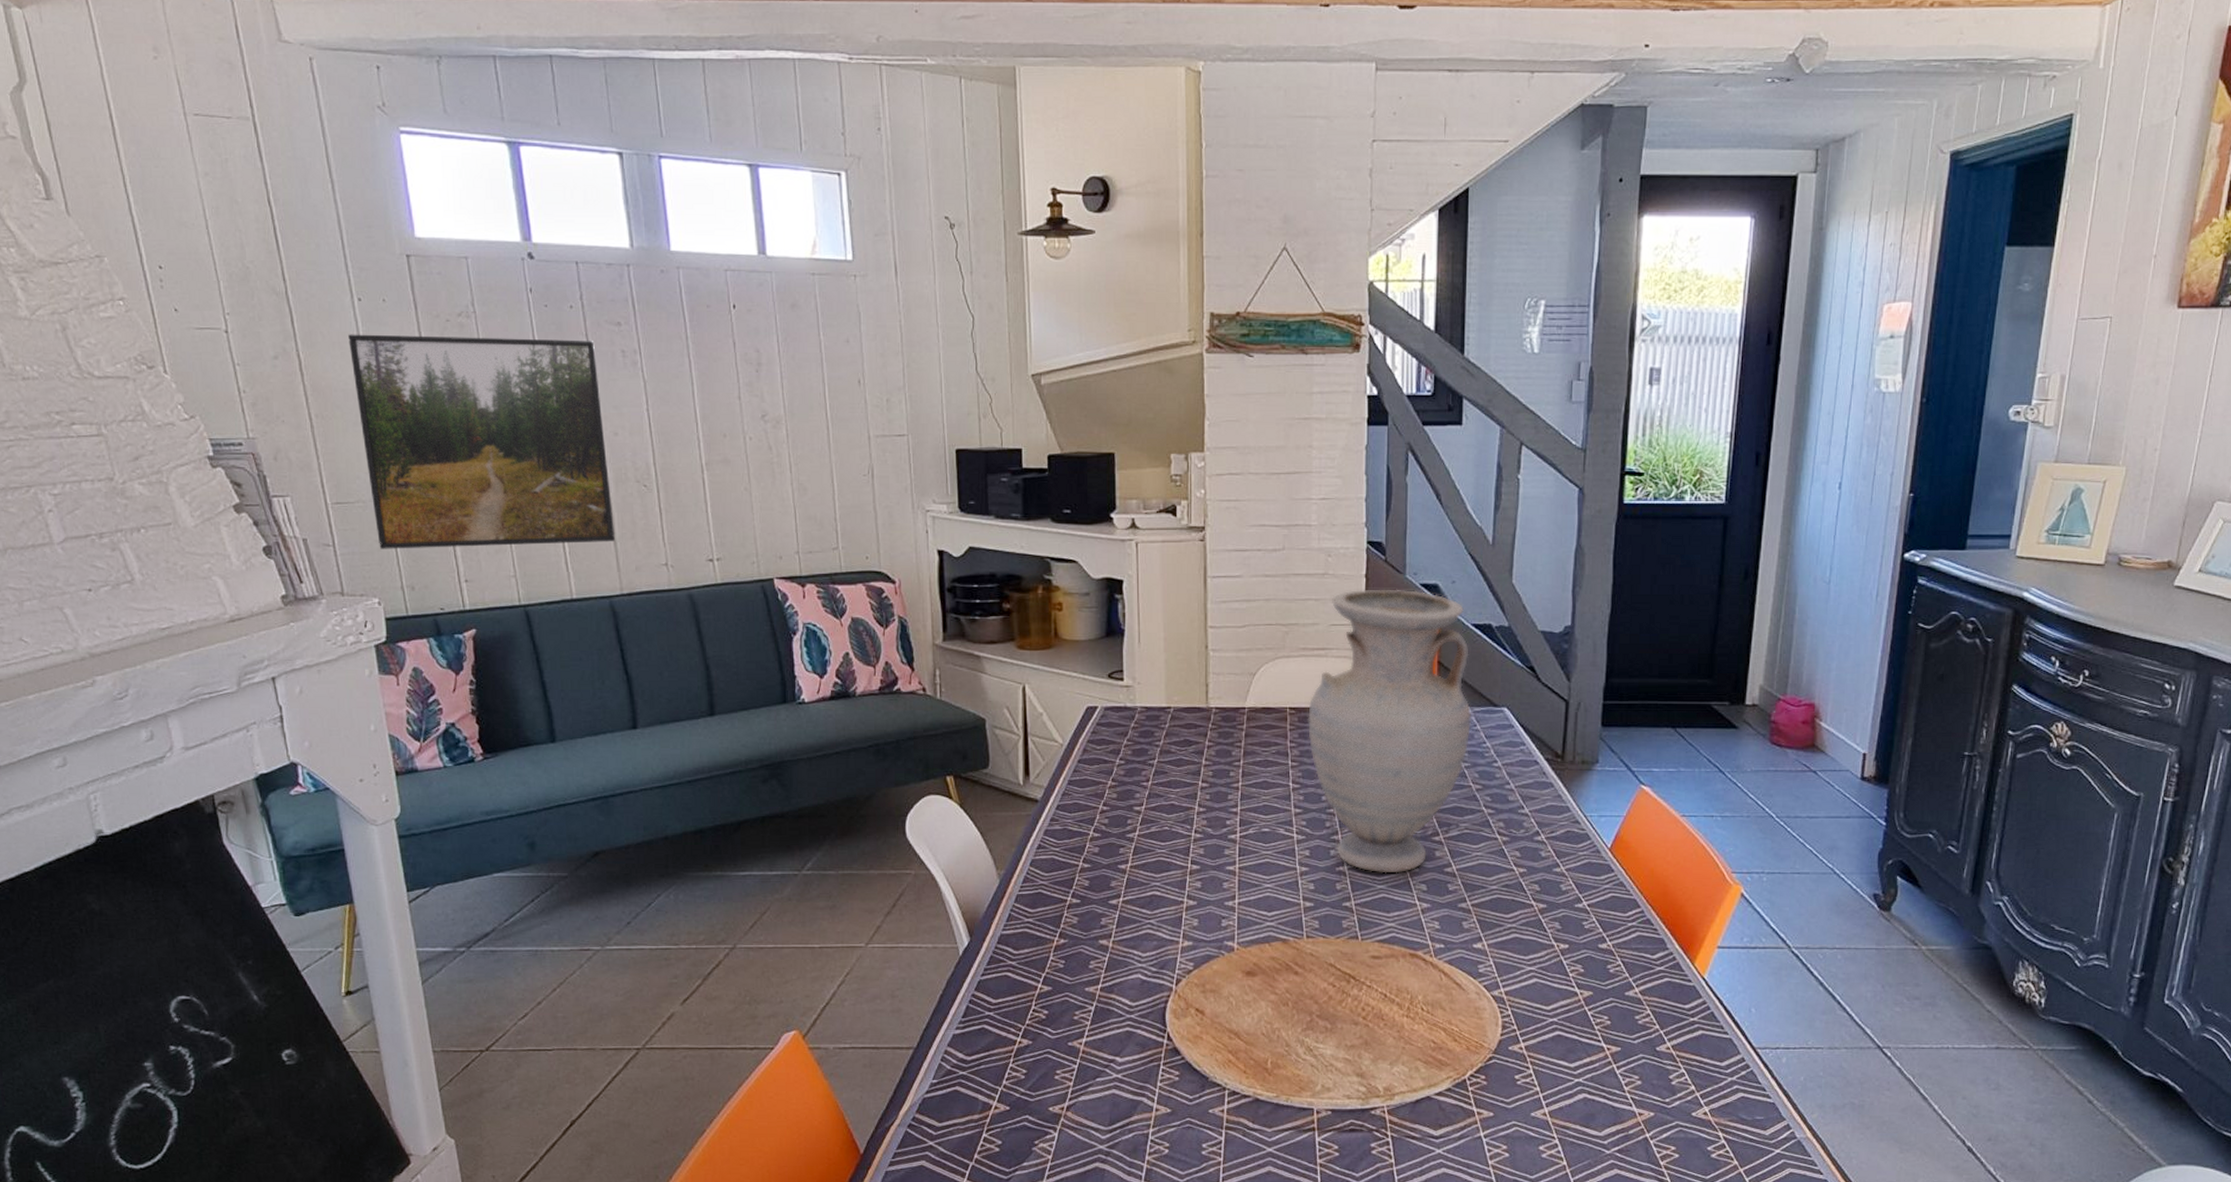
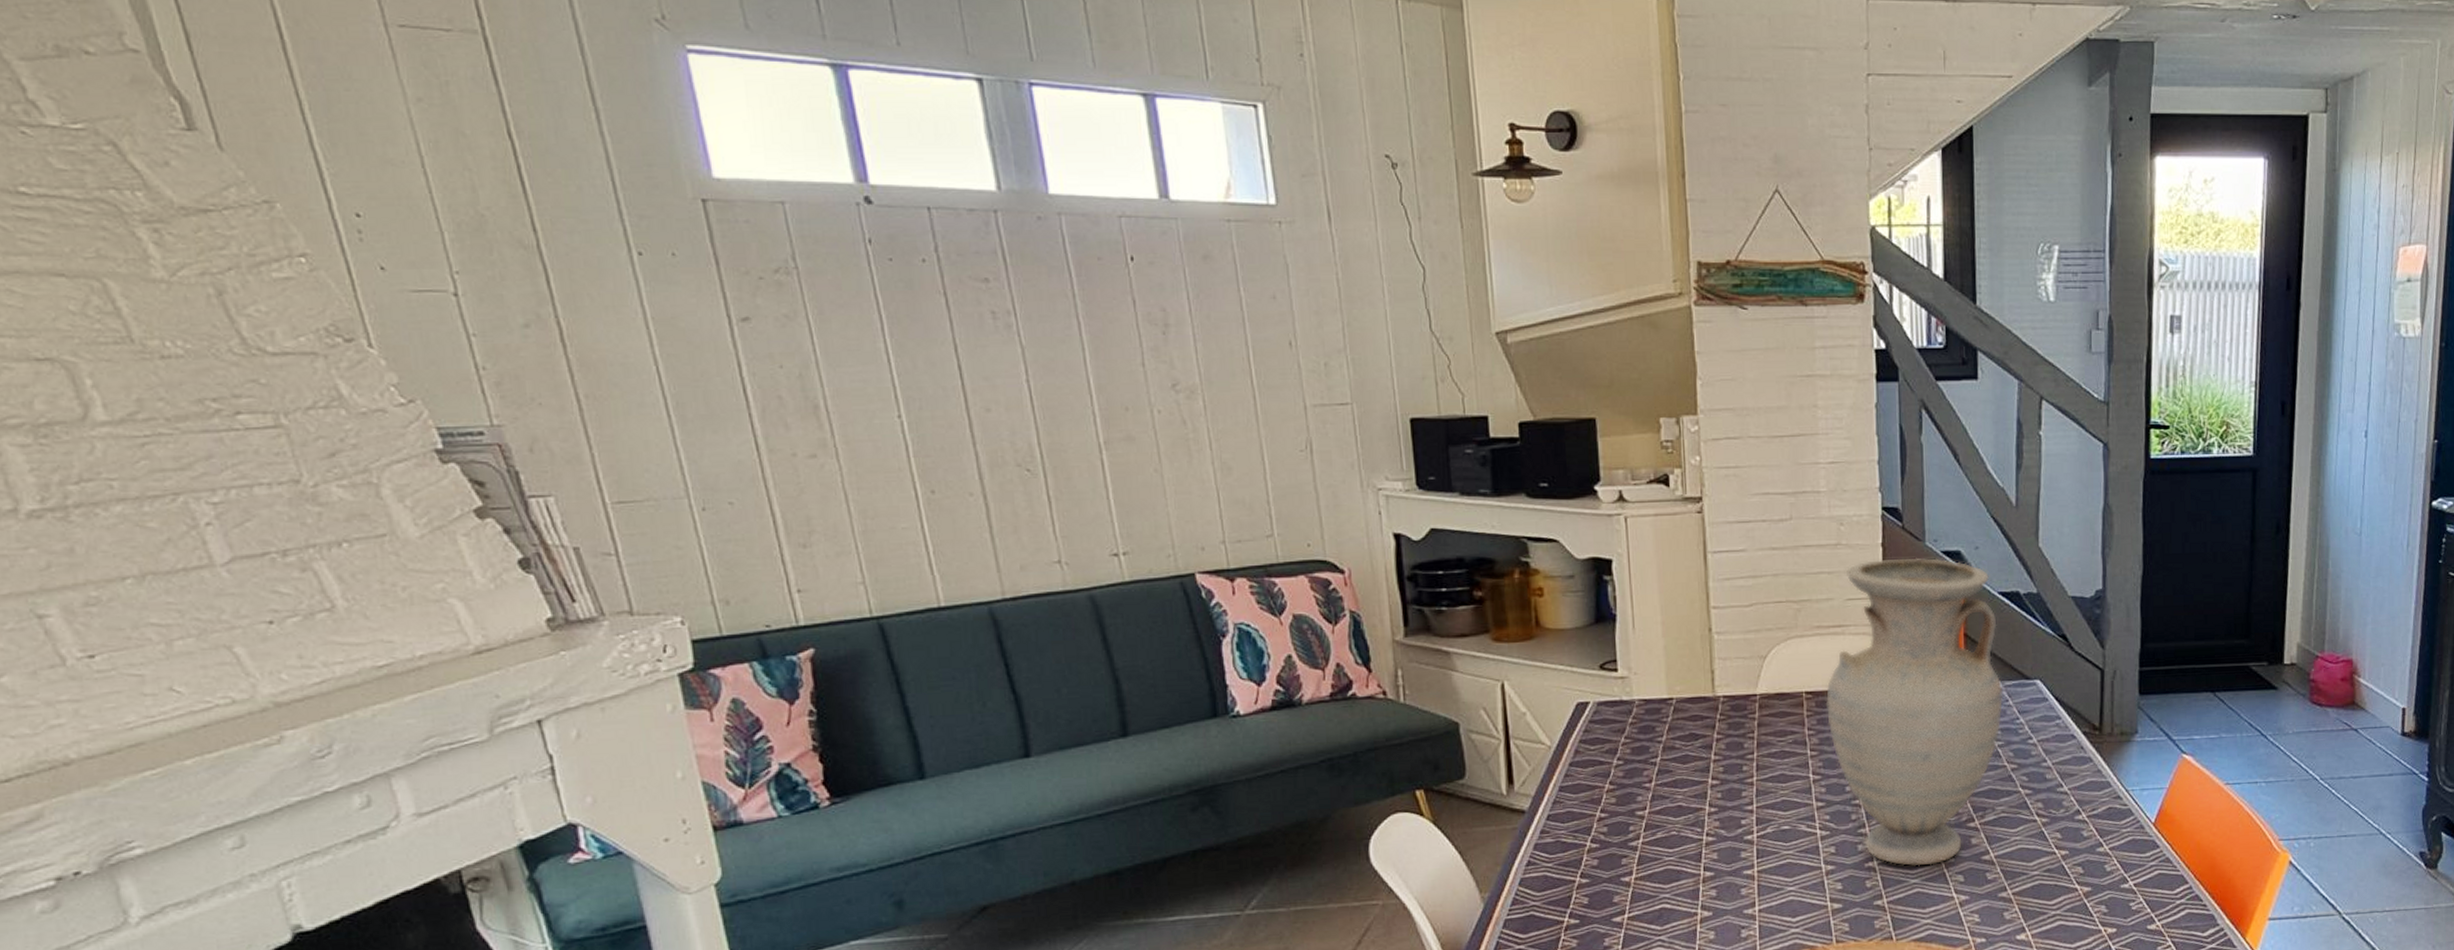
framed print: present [348,334,615,549] -> none [626,295,992,557]

